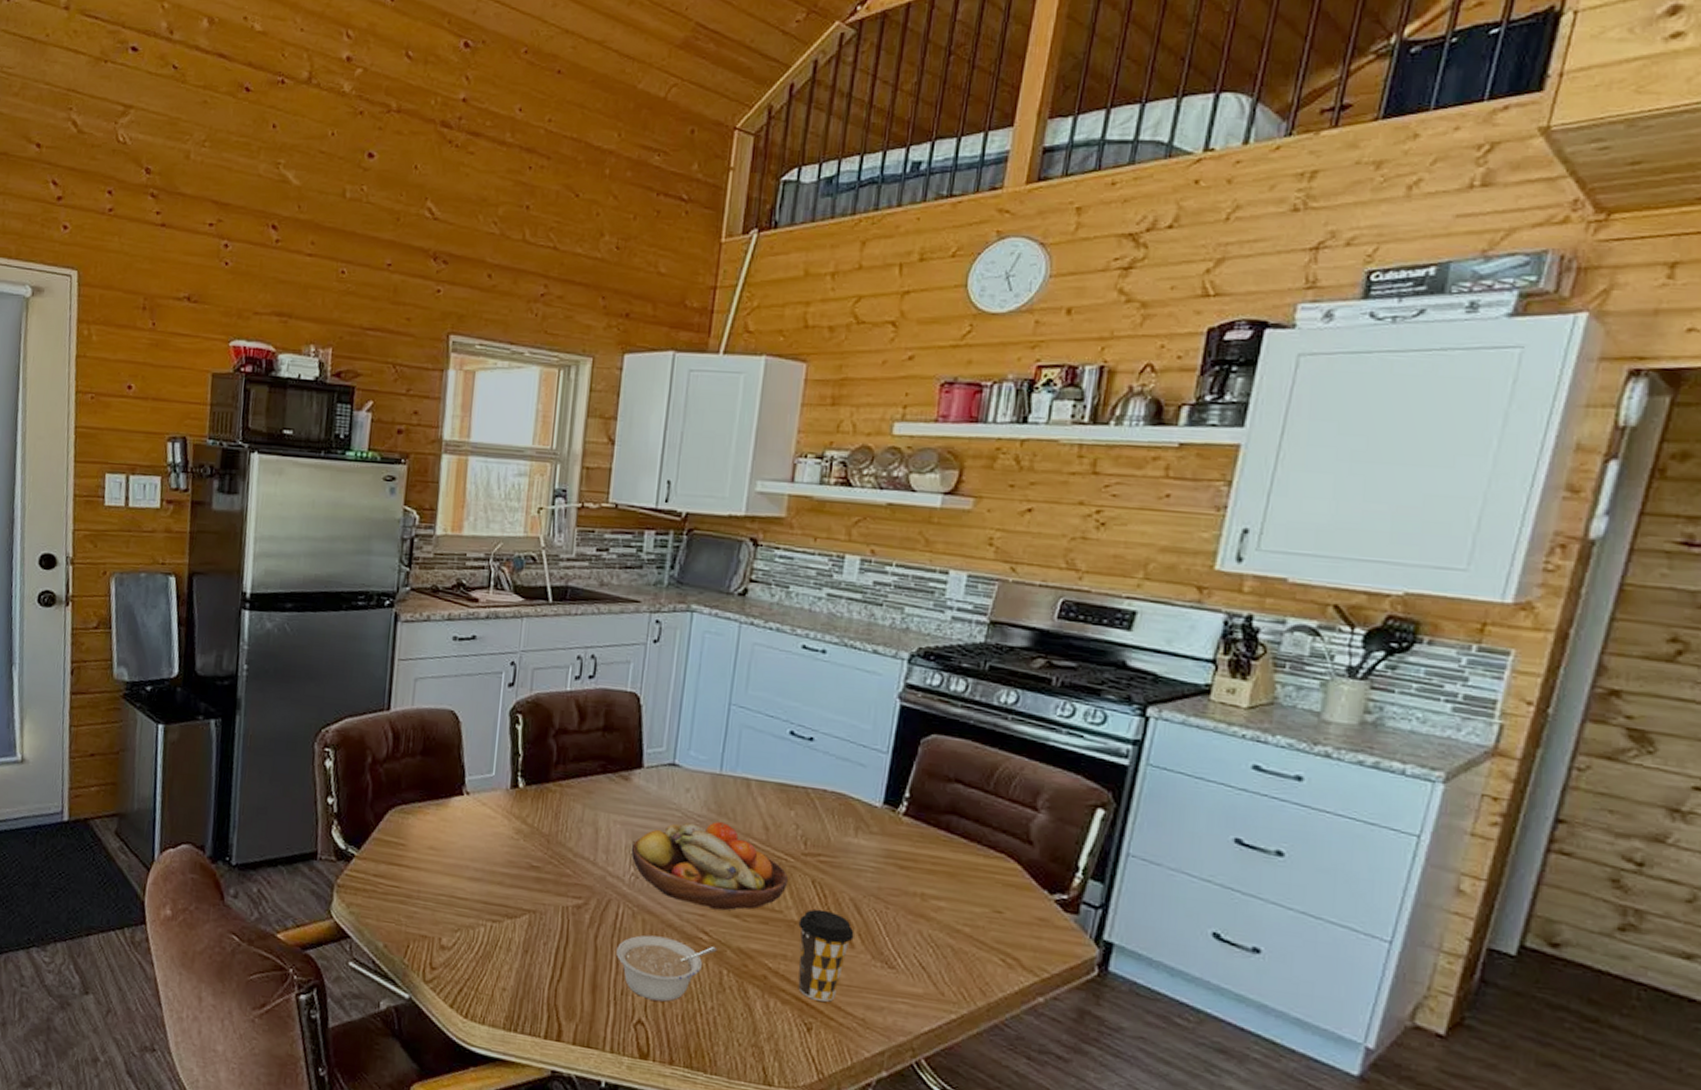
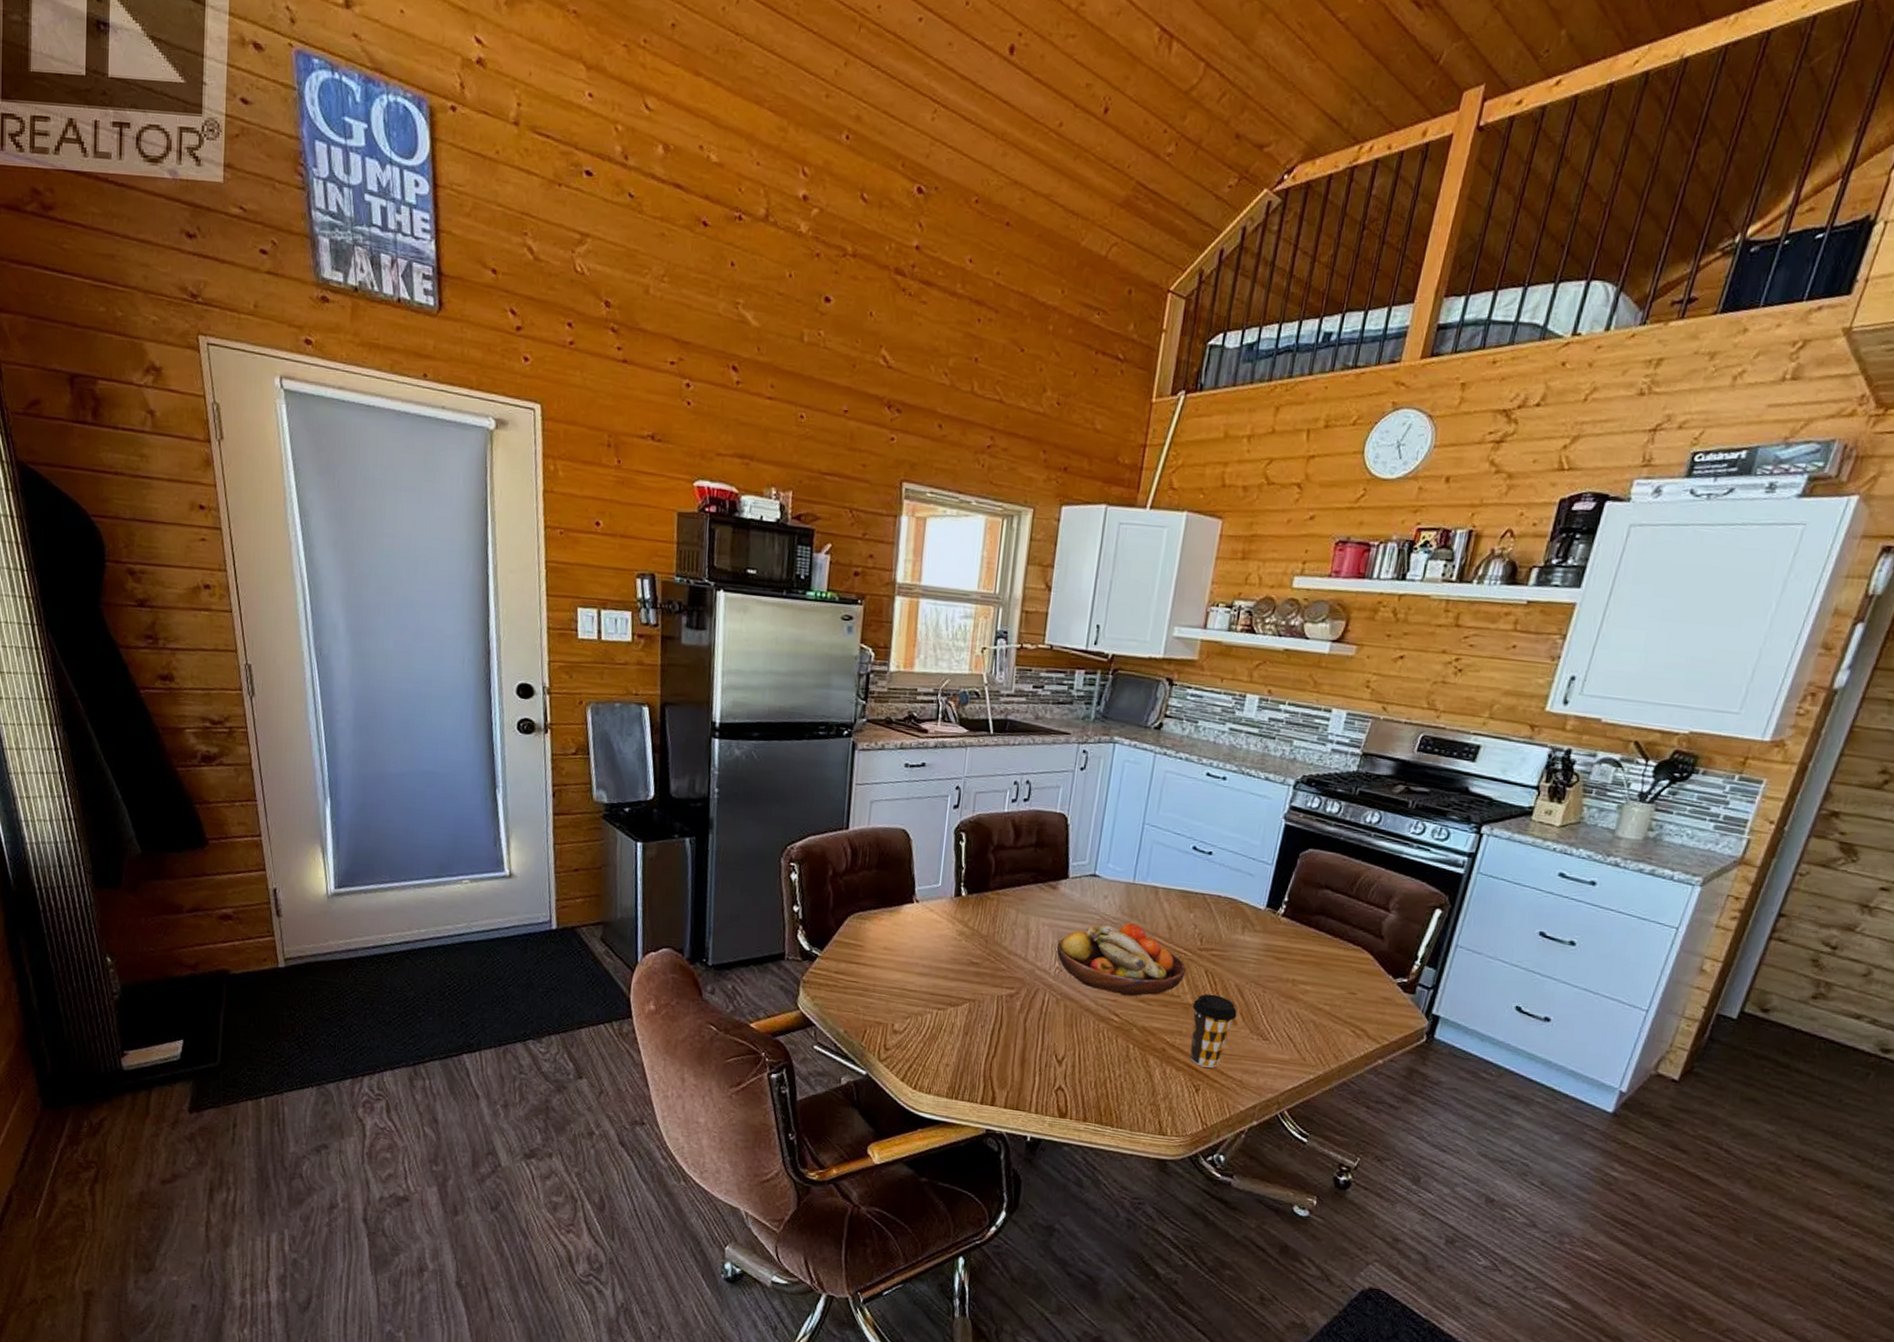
legume: present [616,935,718,1002] -> none [1042,1017,1126,1072]

